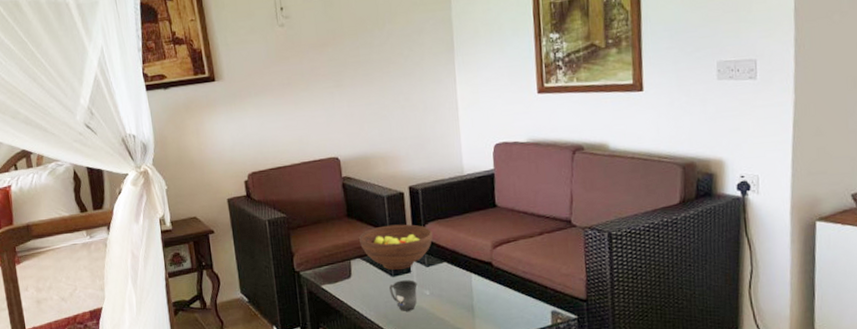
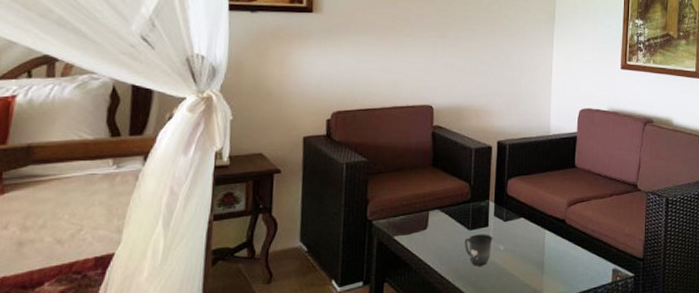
fruit bowl: present [359,224,433,271] -> none [441,177,515,224]

